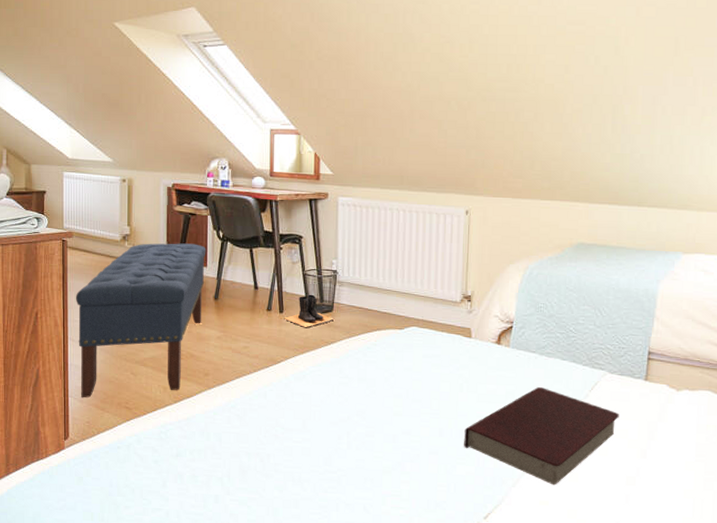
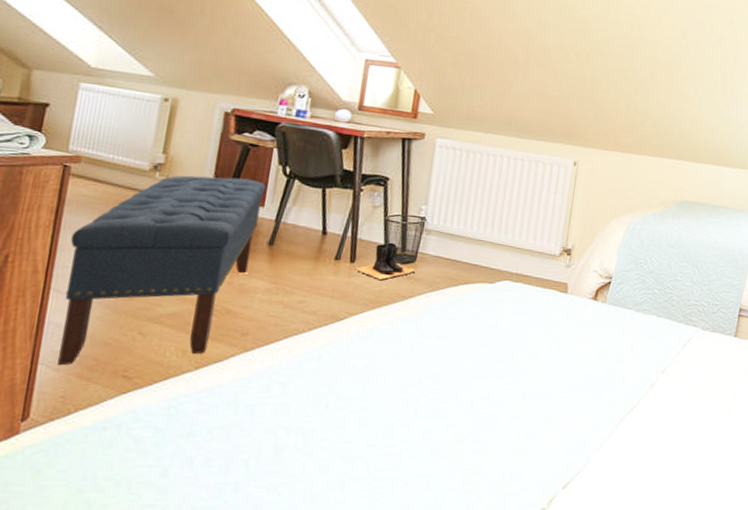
book: present [464,387,619,485] -> none [548,345,708,448]

